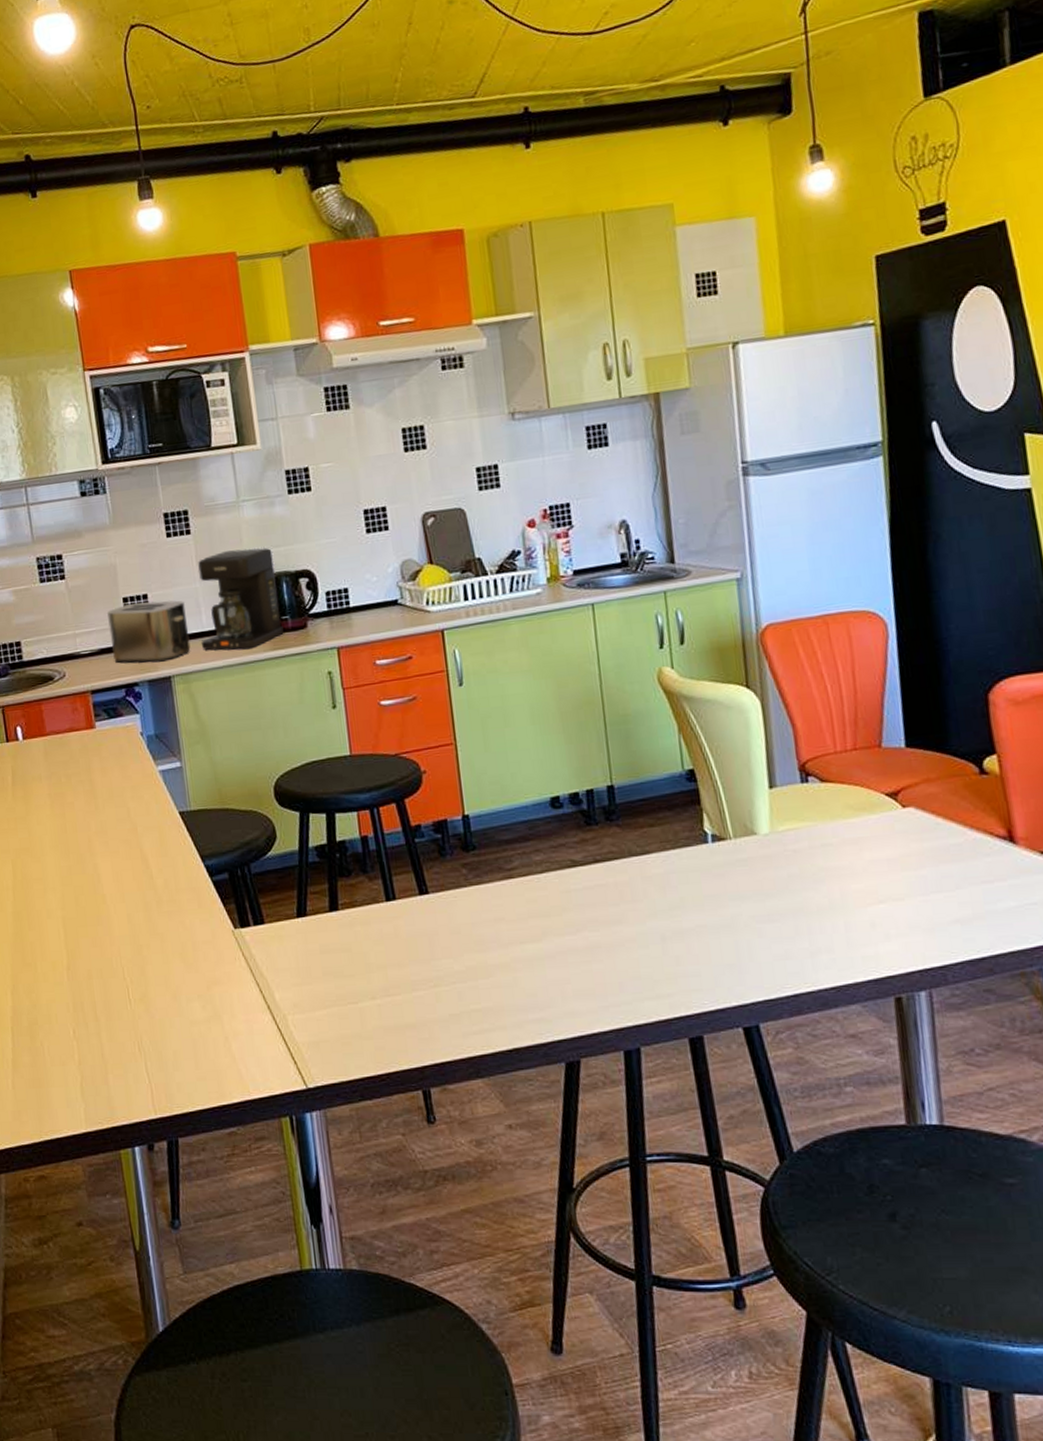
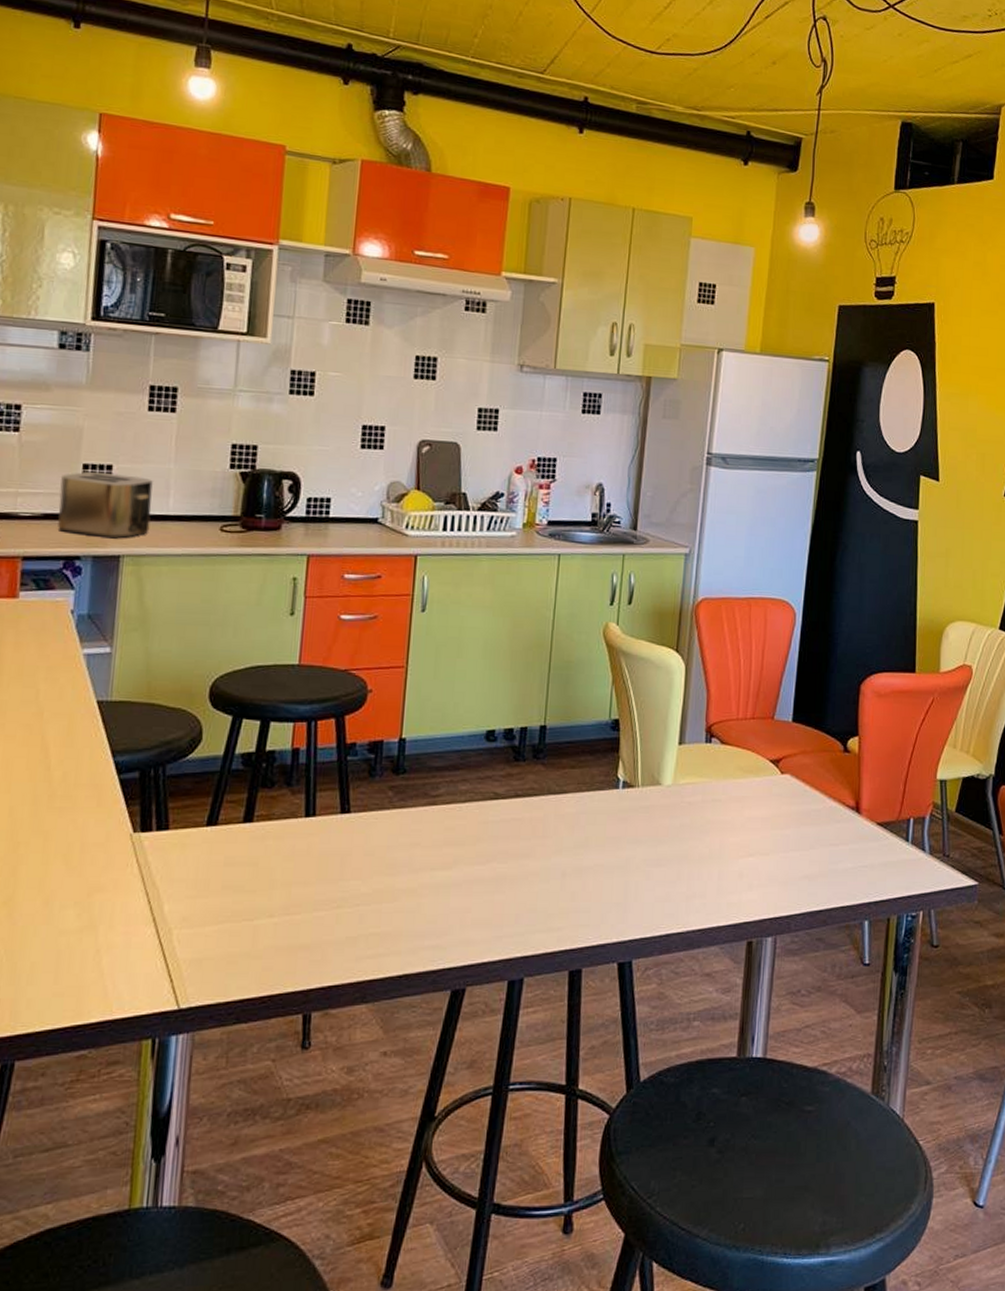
coffee maker: present [198,547,284,650] -> none [163,437,260,541]

